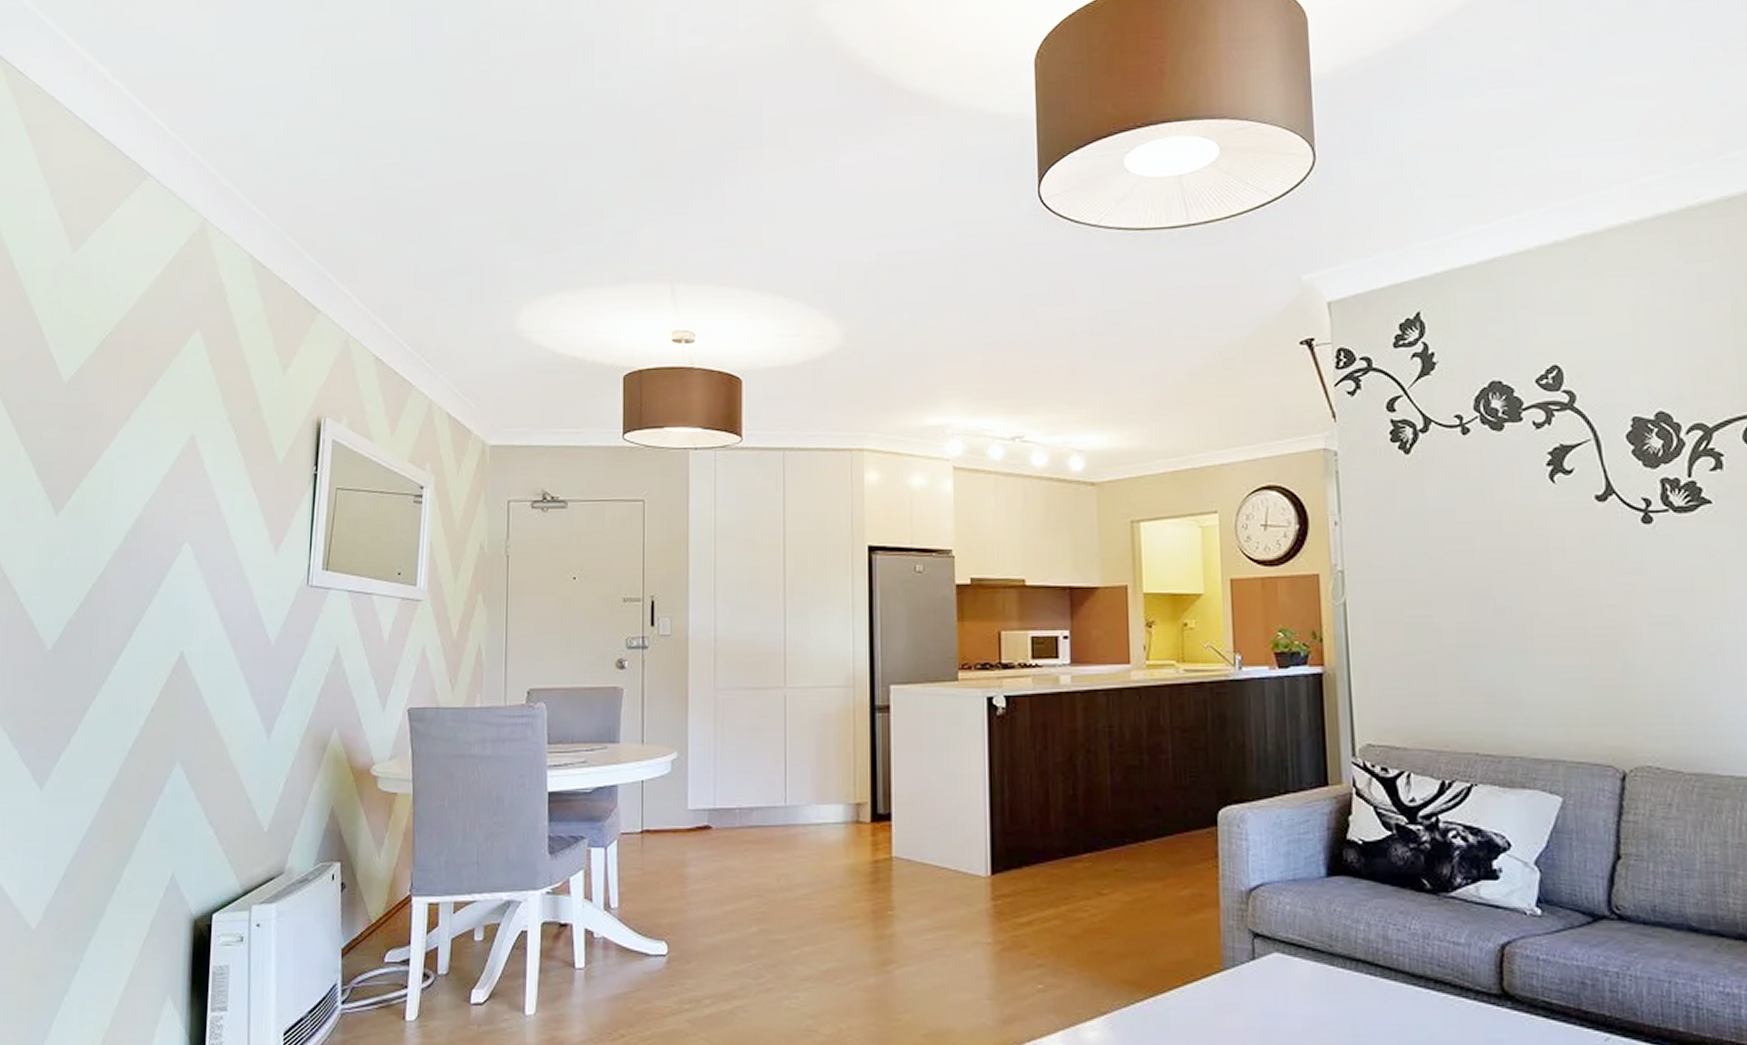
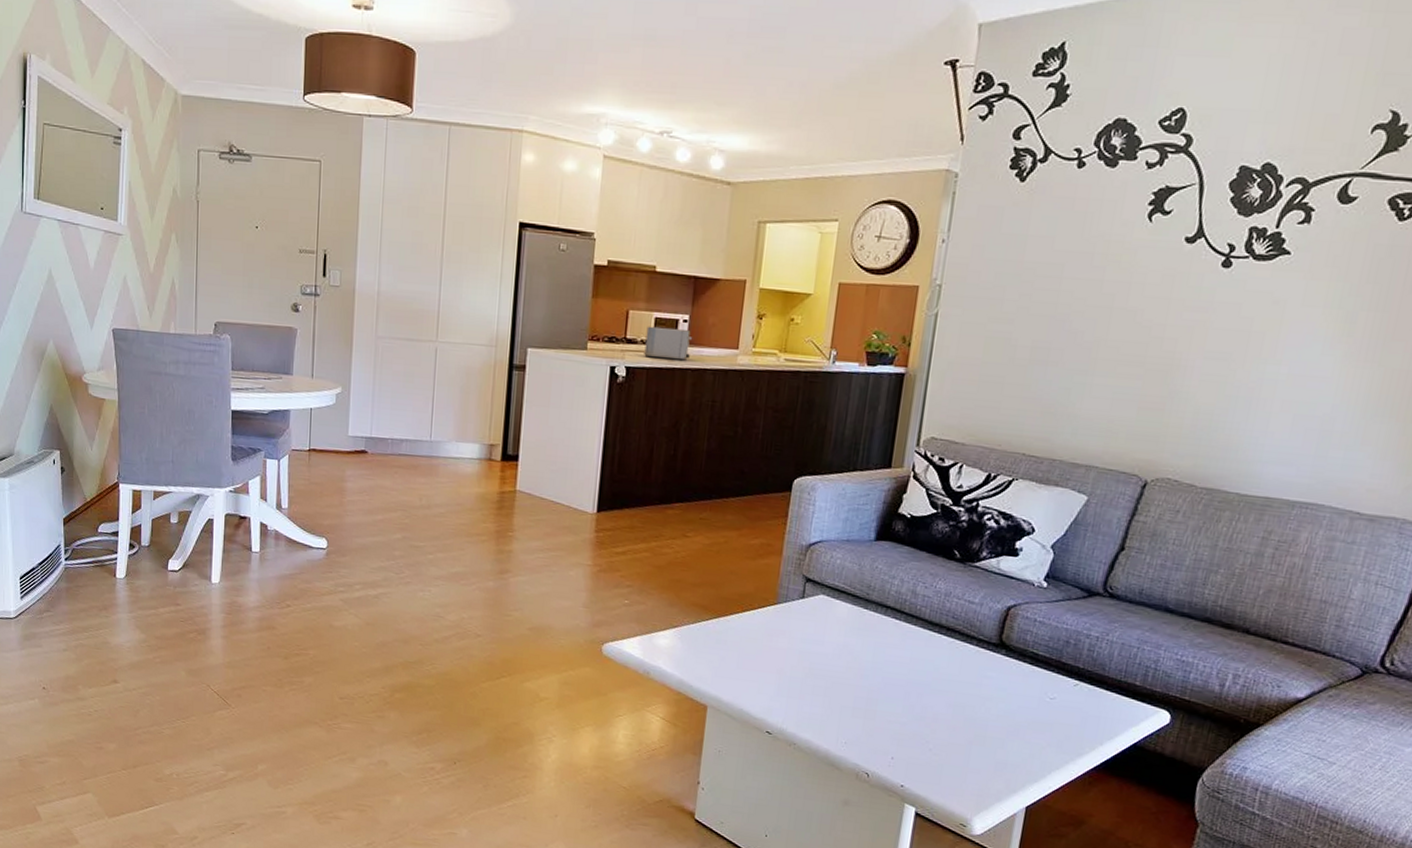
toaster: none [1023,646,1076,684] -> present [644,326,692,362]

